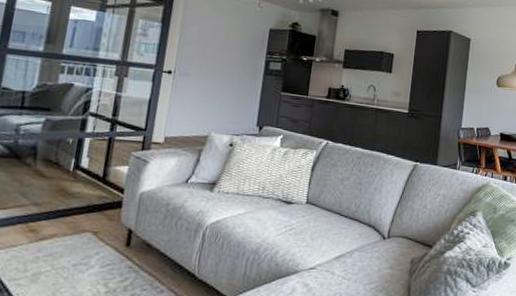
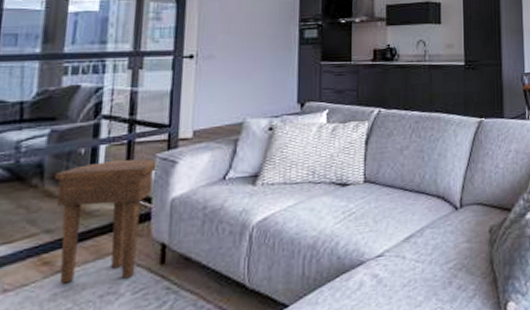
side table: none [41,152,133,254] -> present [55,159,158,284]

